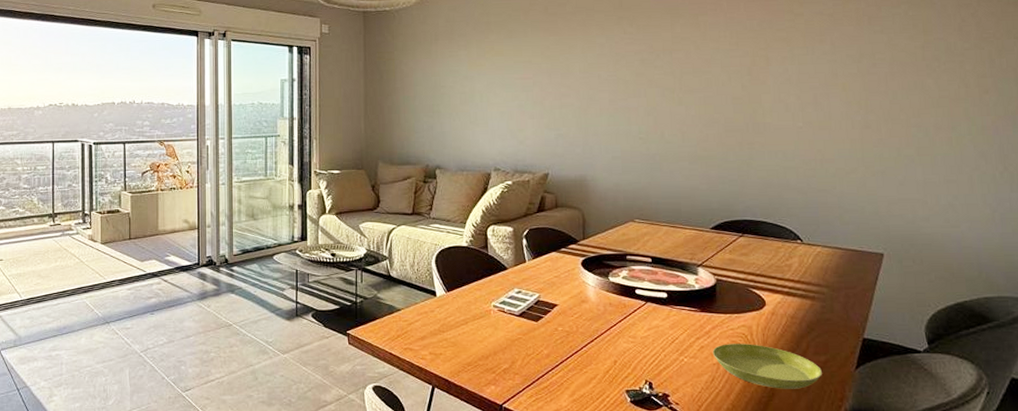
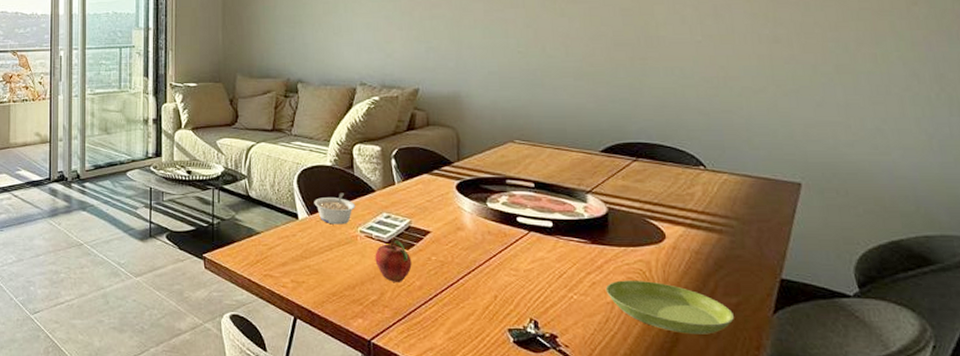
legume: none [451,271,490,301] -> present [314,193,356,225]
fruit: none [507,309,540,351] -> present [375,236,412,282]

